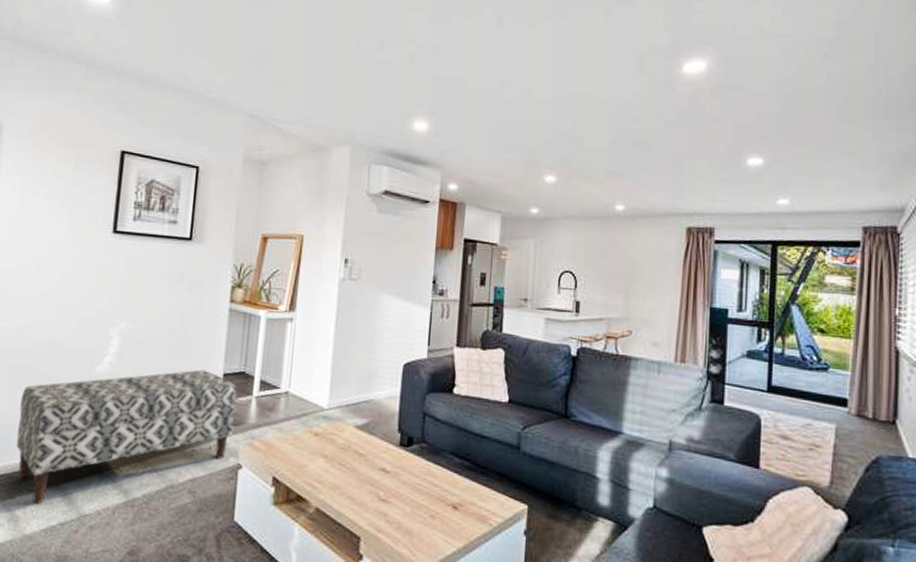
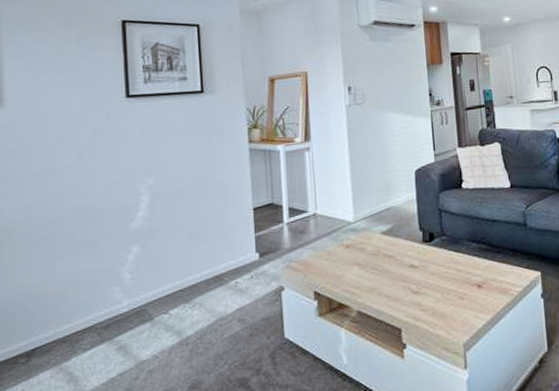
bench: present [16,369,238,504] -> none [61,208,271,361]

